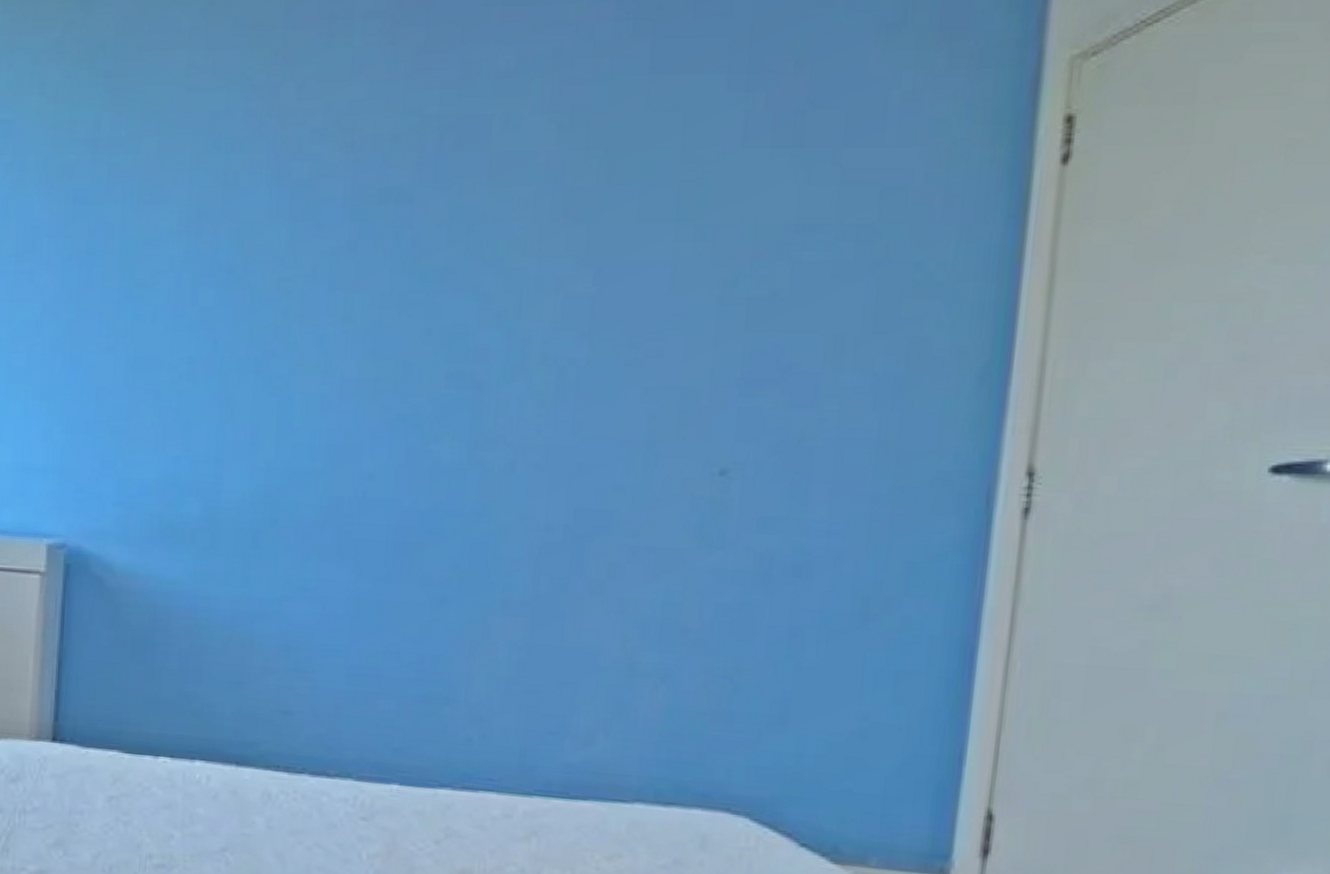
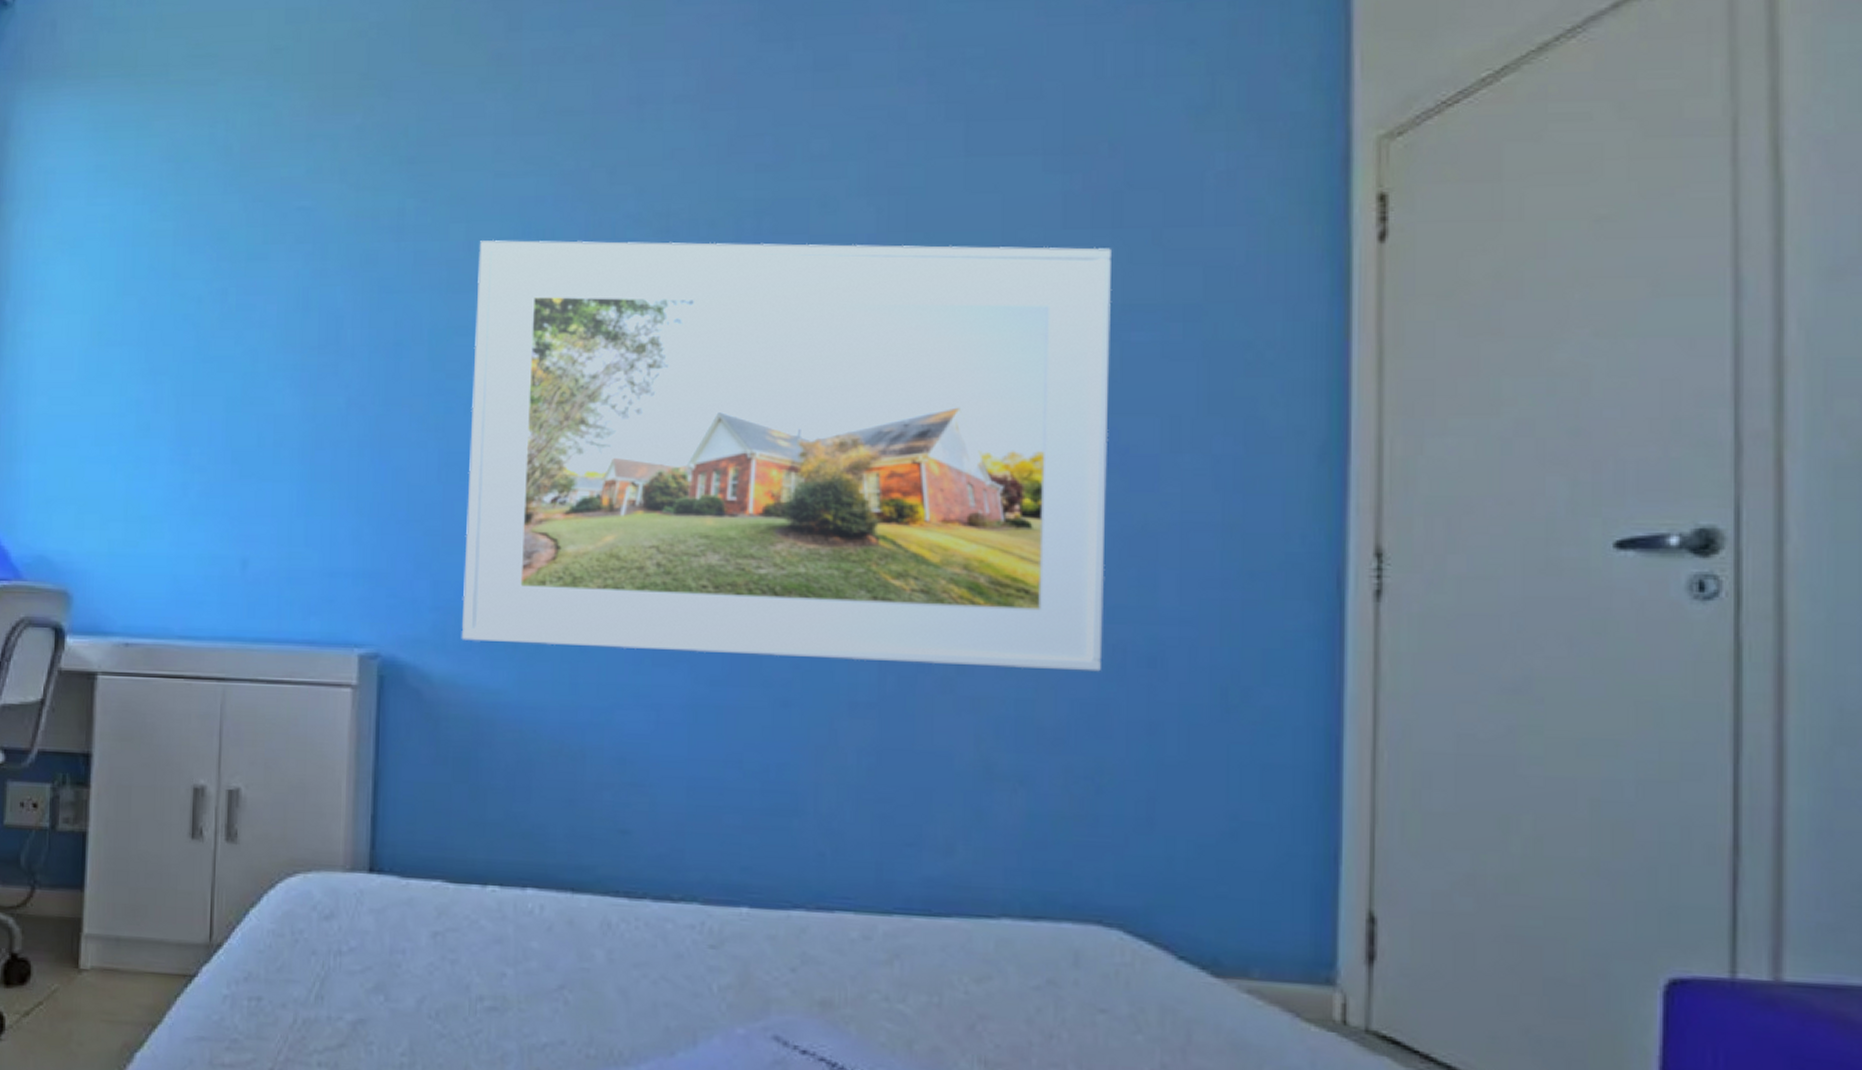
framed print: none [142,152,790,579] -> present [461,239,1112,672]

